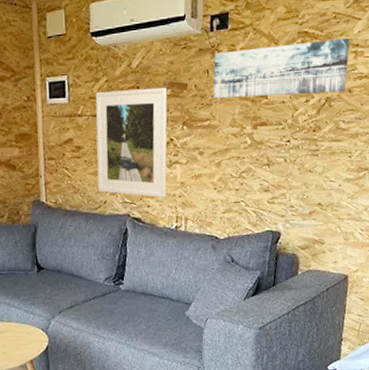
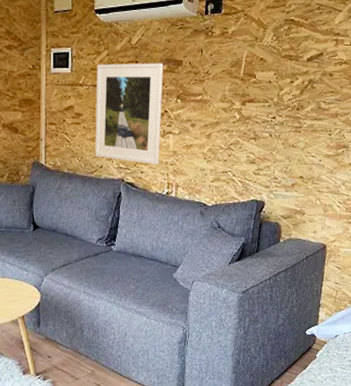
wall art: present [213,38,350,99] -> none [206,27,331,76]

